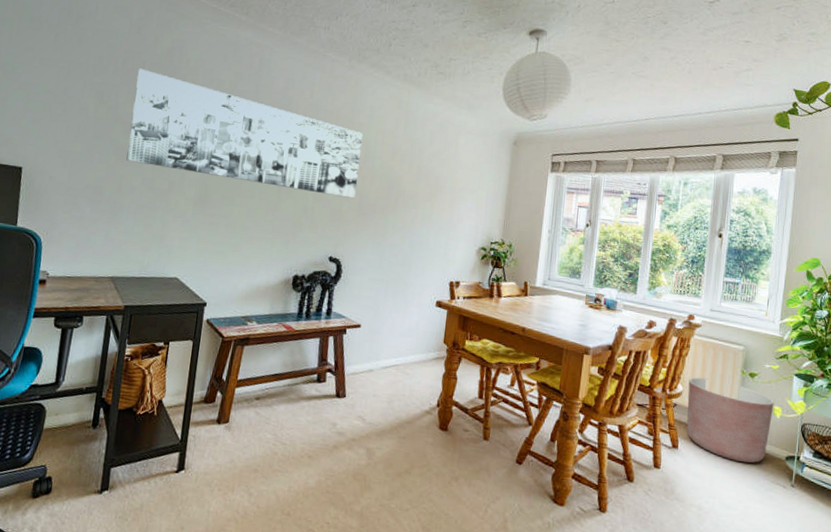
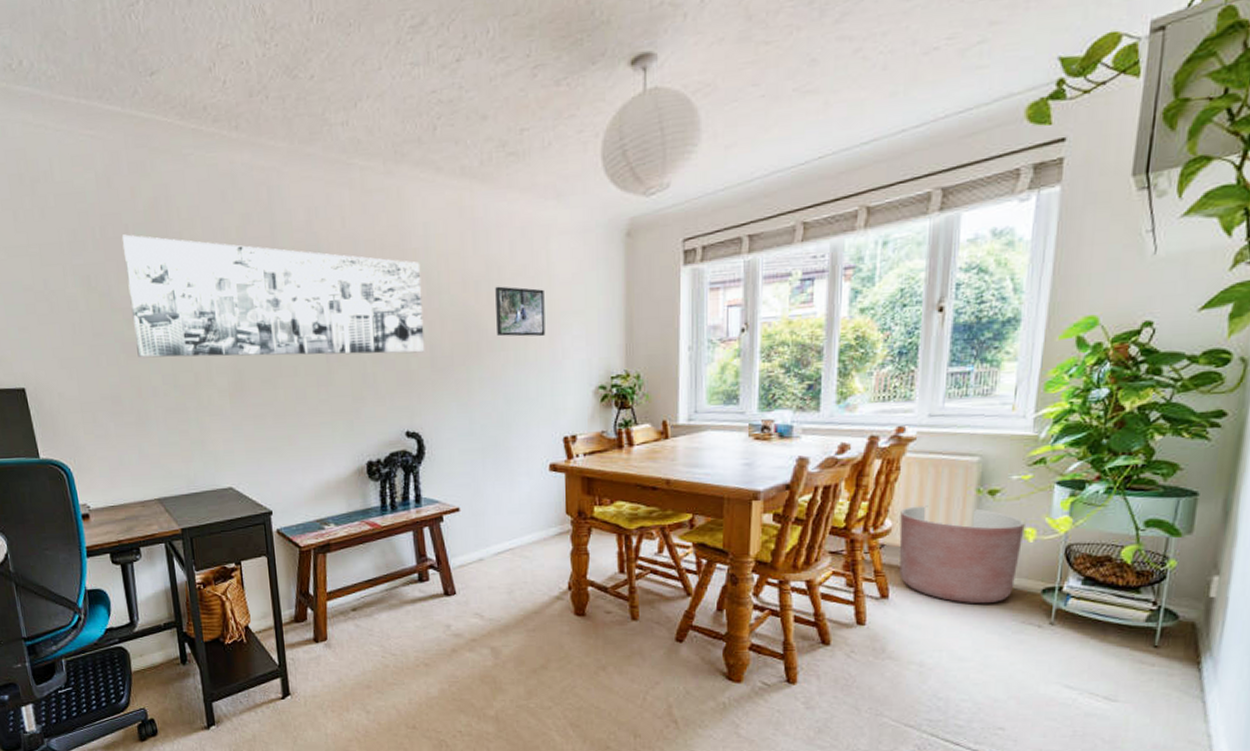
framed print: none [412,161,451,203] -> present [495,286,546,337]

